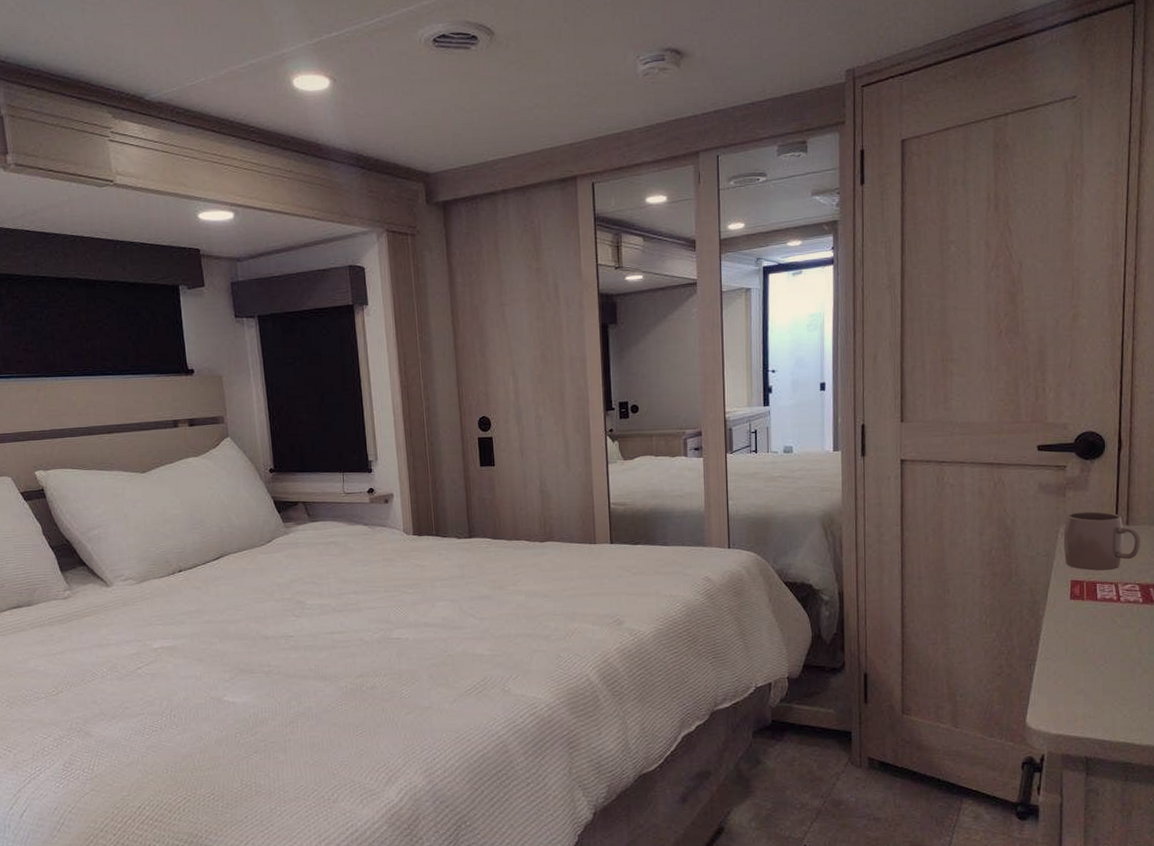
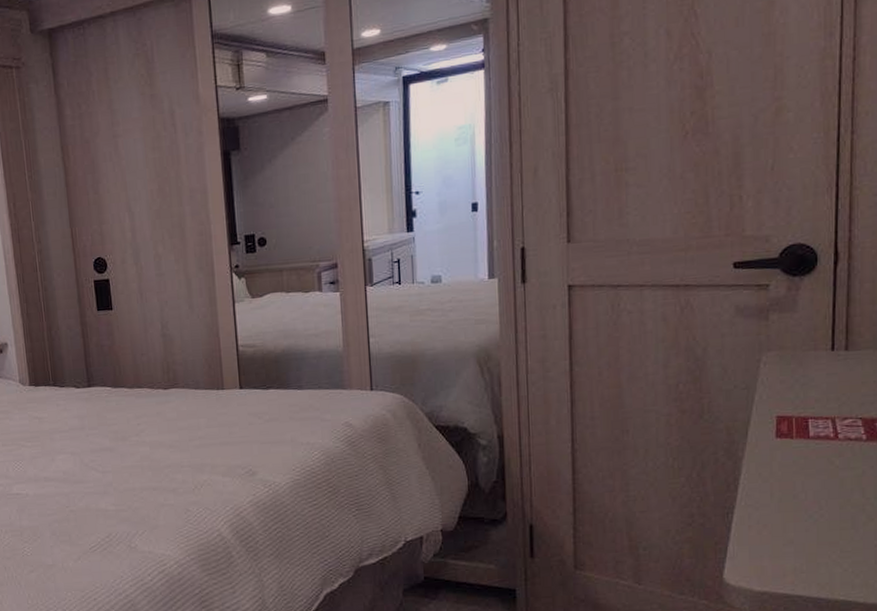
mug: present [1063,511,1141,571] -> none [766,335,864,404]

